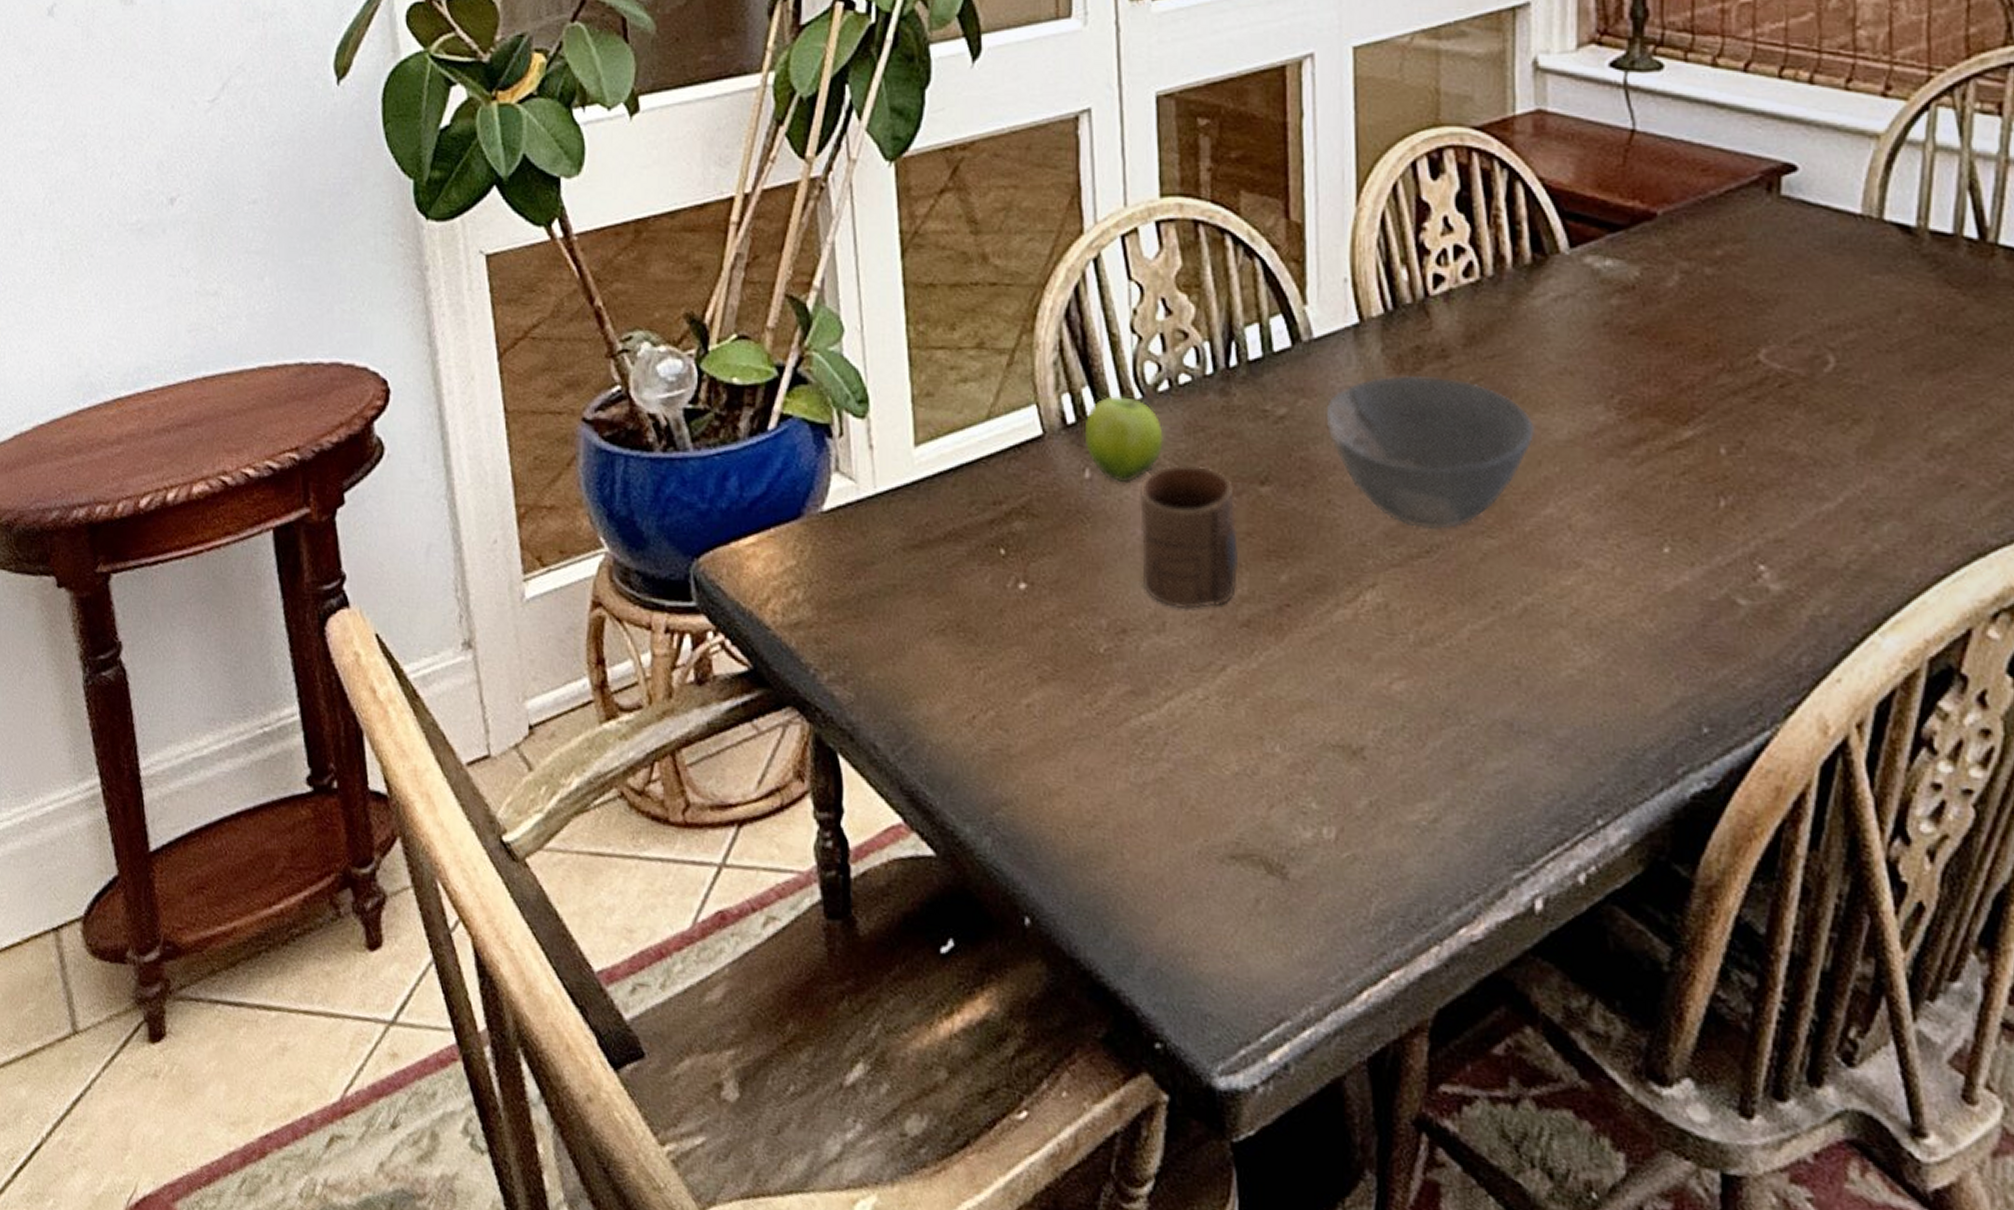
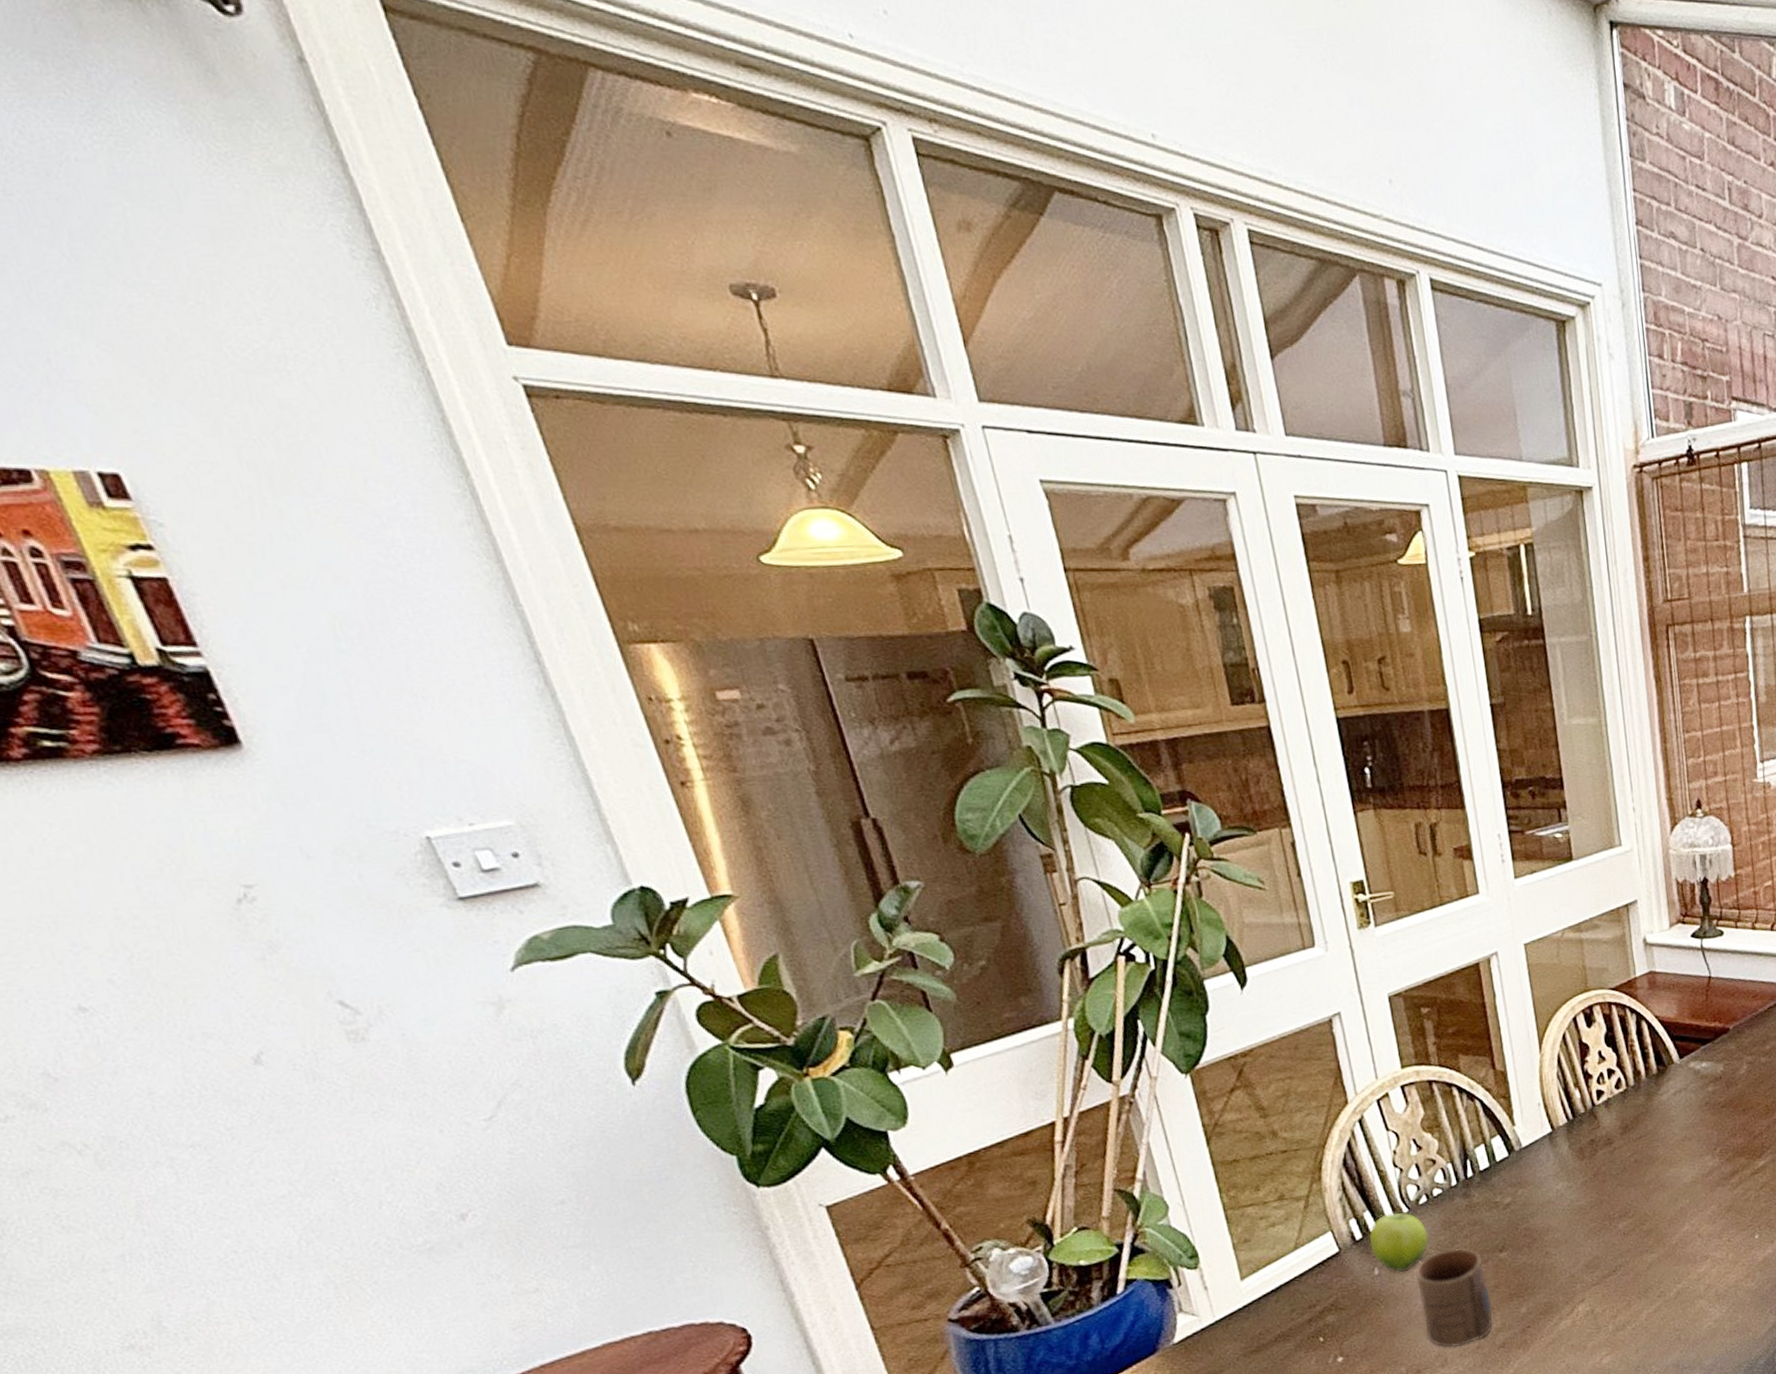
bowl: present [1326,374,1536,530] -> none [1537,1156,1672,1257]

